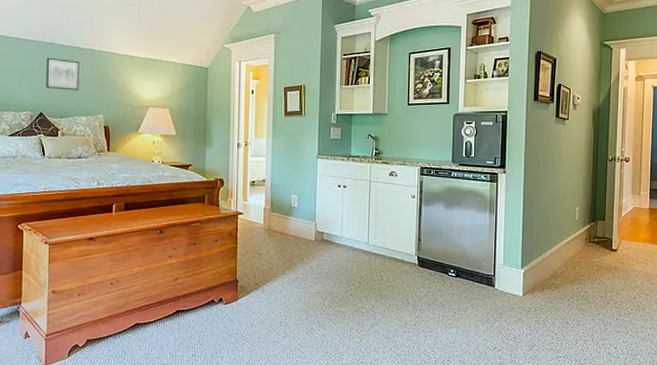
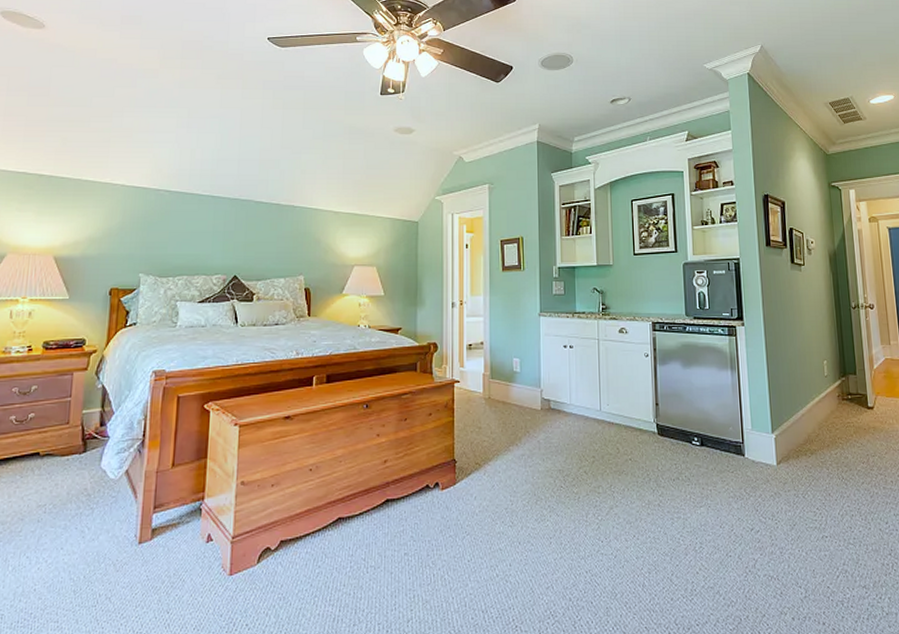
wall art: present [46,57,79,91] -> none [241,215,279,250]

